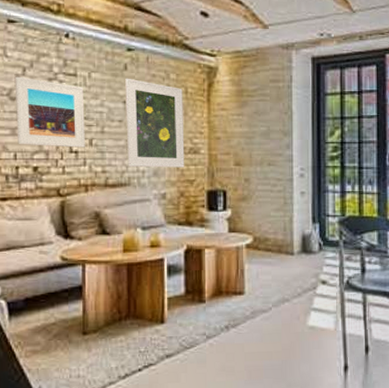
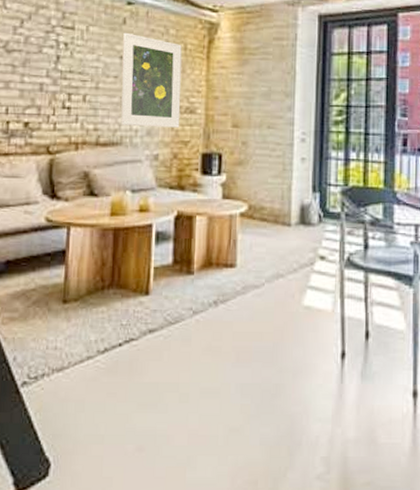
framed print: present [14,76,85,148] -> none [10,28,80,104]

